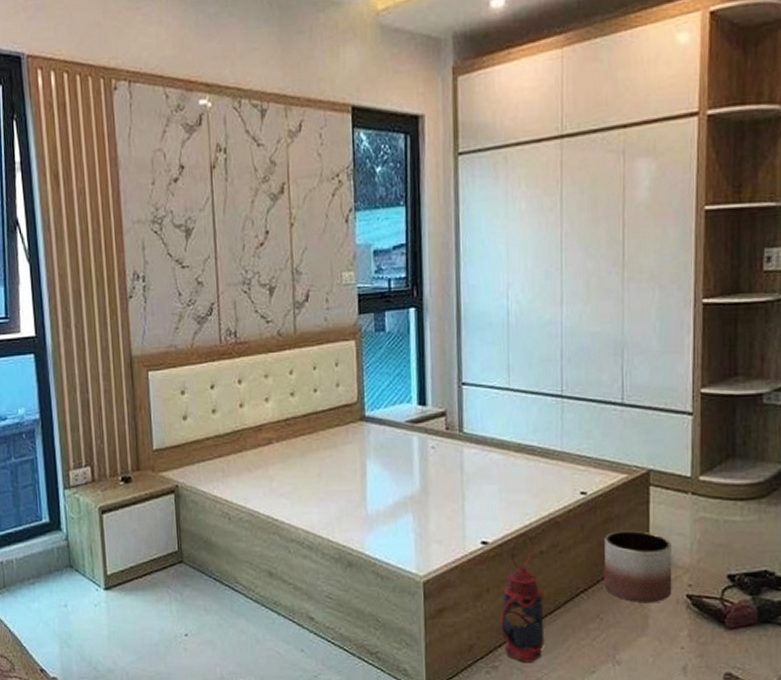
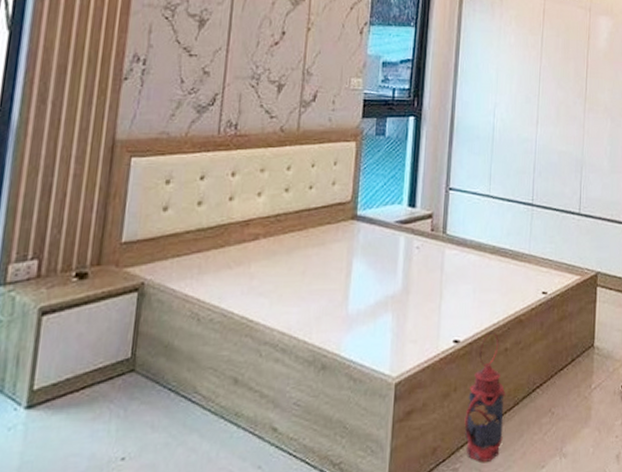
planter: present [603,530,672,603] -> none [557,327,612,396]

